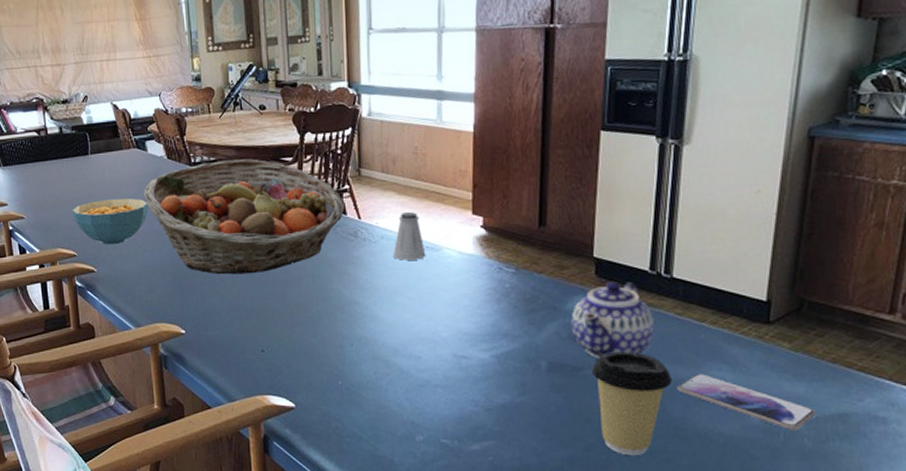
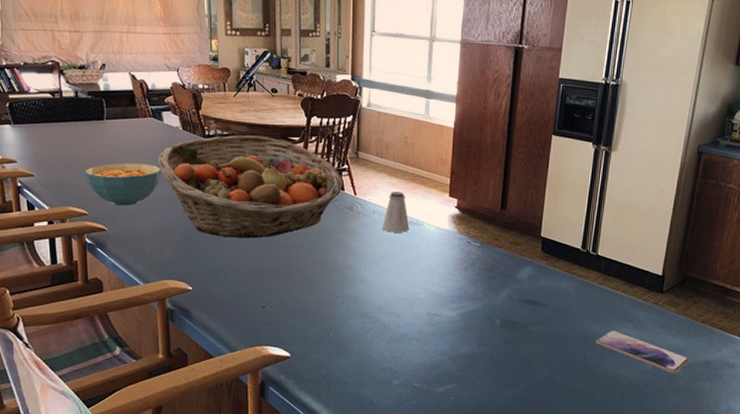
teapot: present [571,282,654,358] -> none [521,257,582,317]
coffee cup: present [591,351,672,455] -> none [533,312,592,394]

